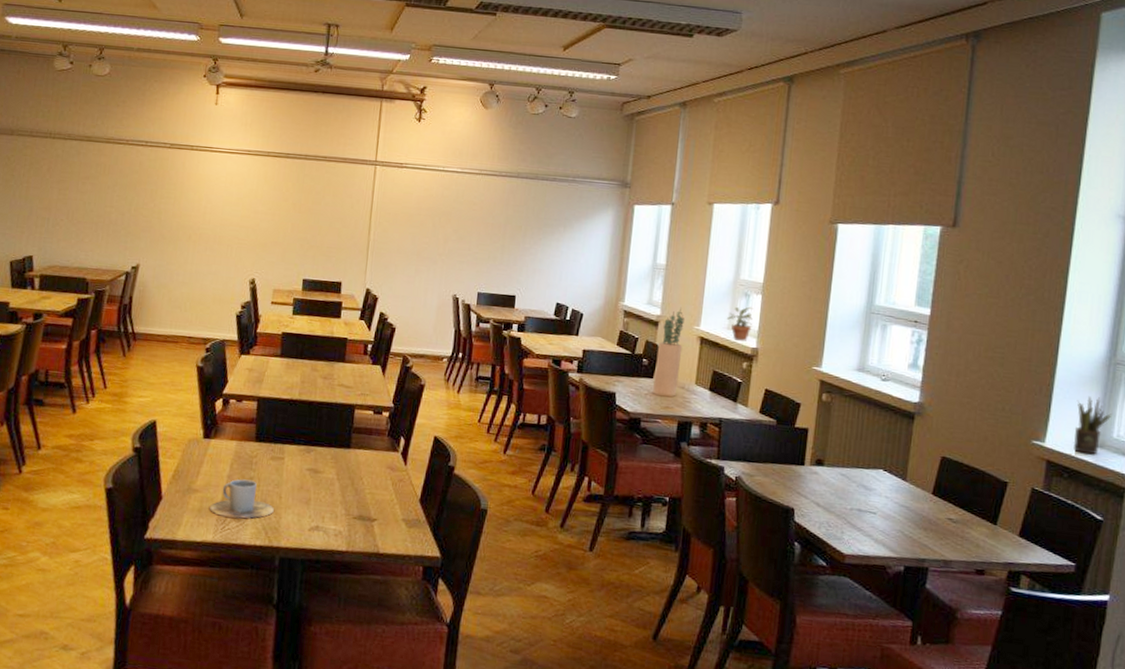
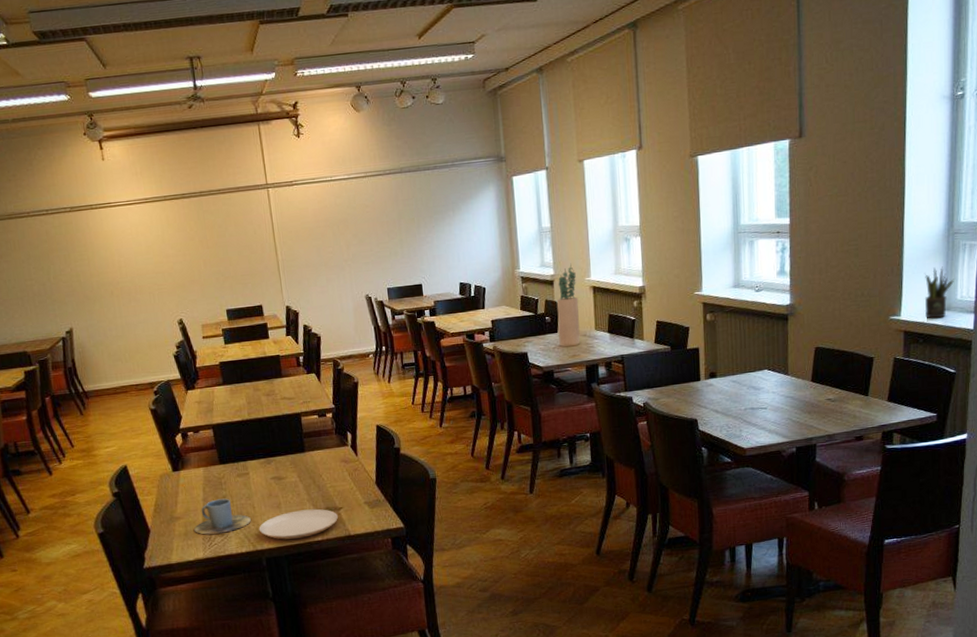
plate: none [280,511,370,544] -> present [259,508,338,540]
potted plant: present [727,306,754,341] -> none [613,249,636,283]

